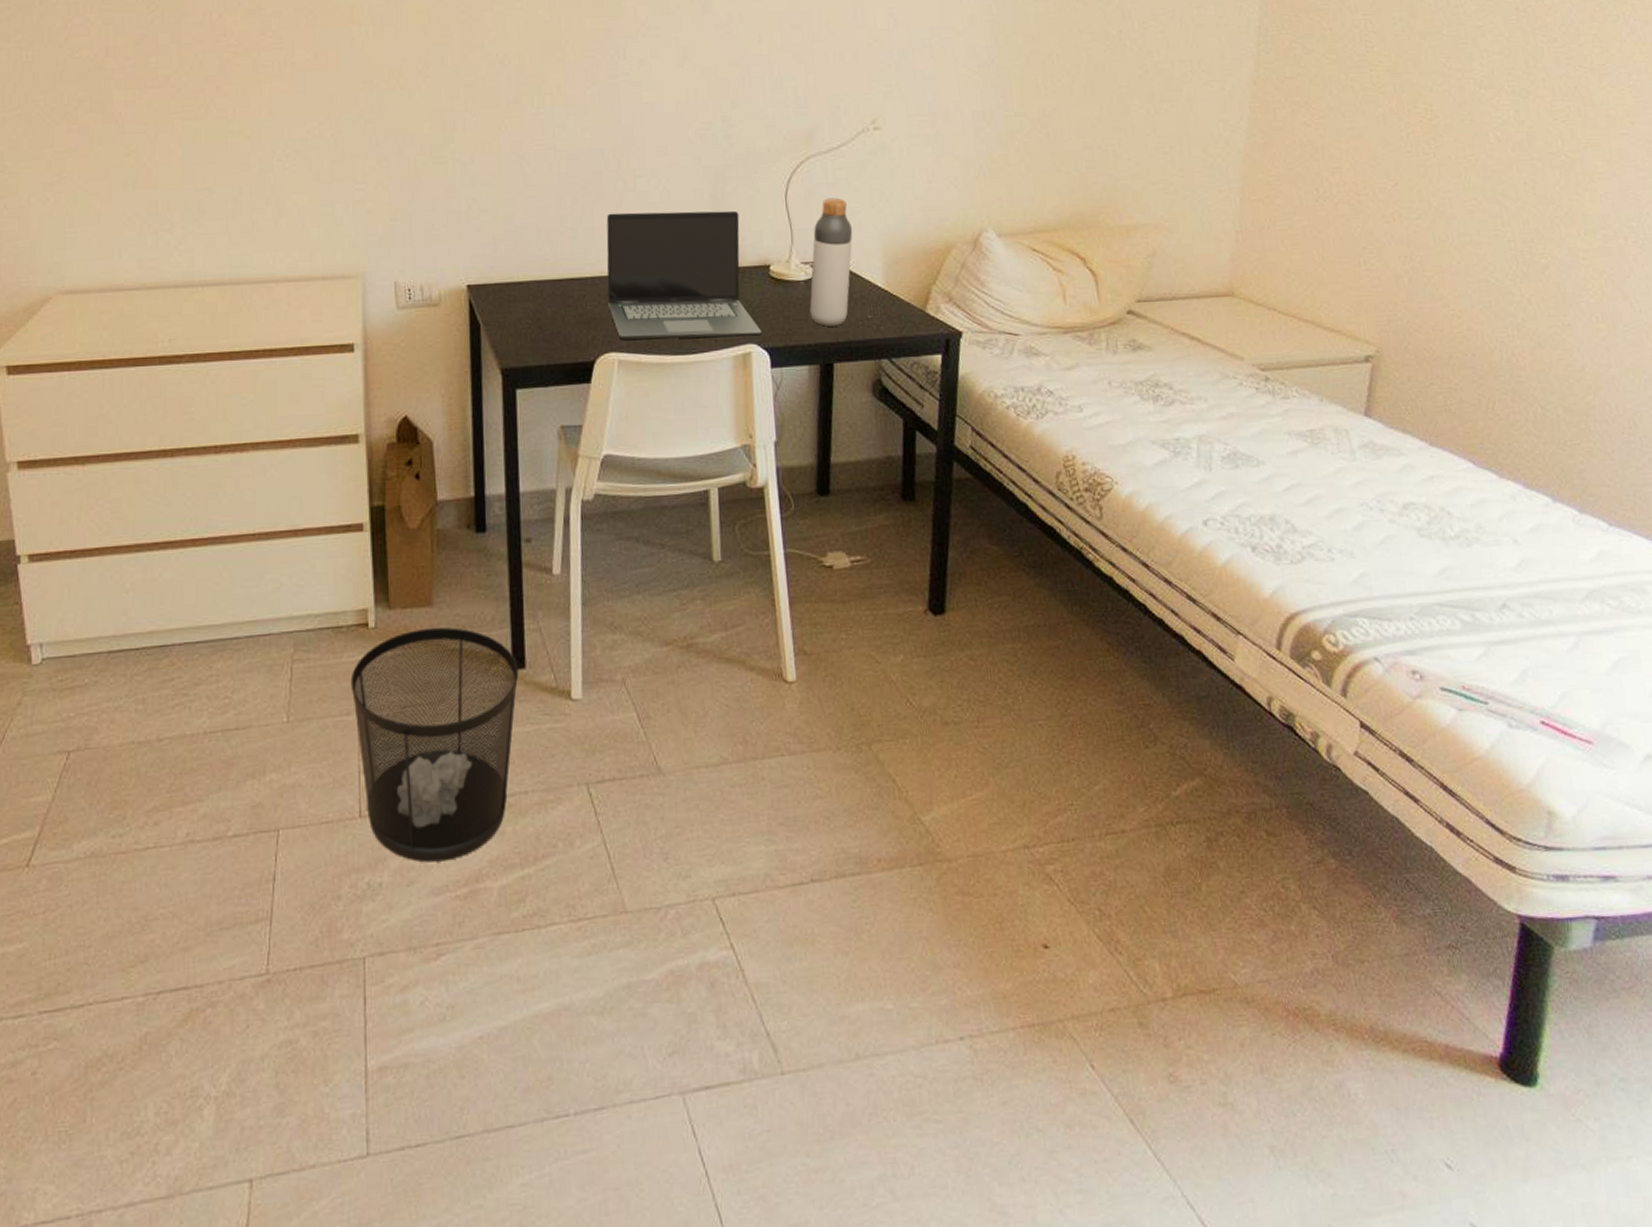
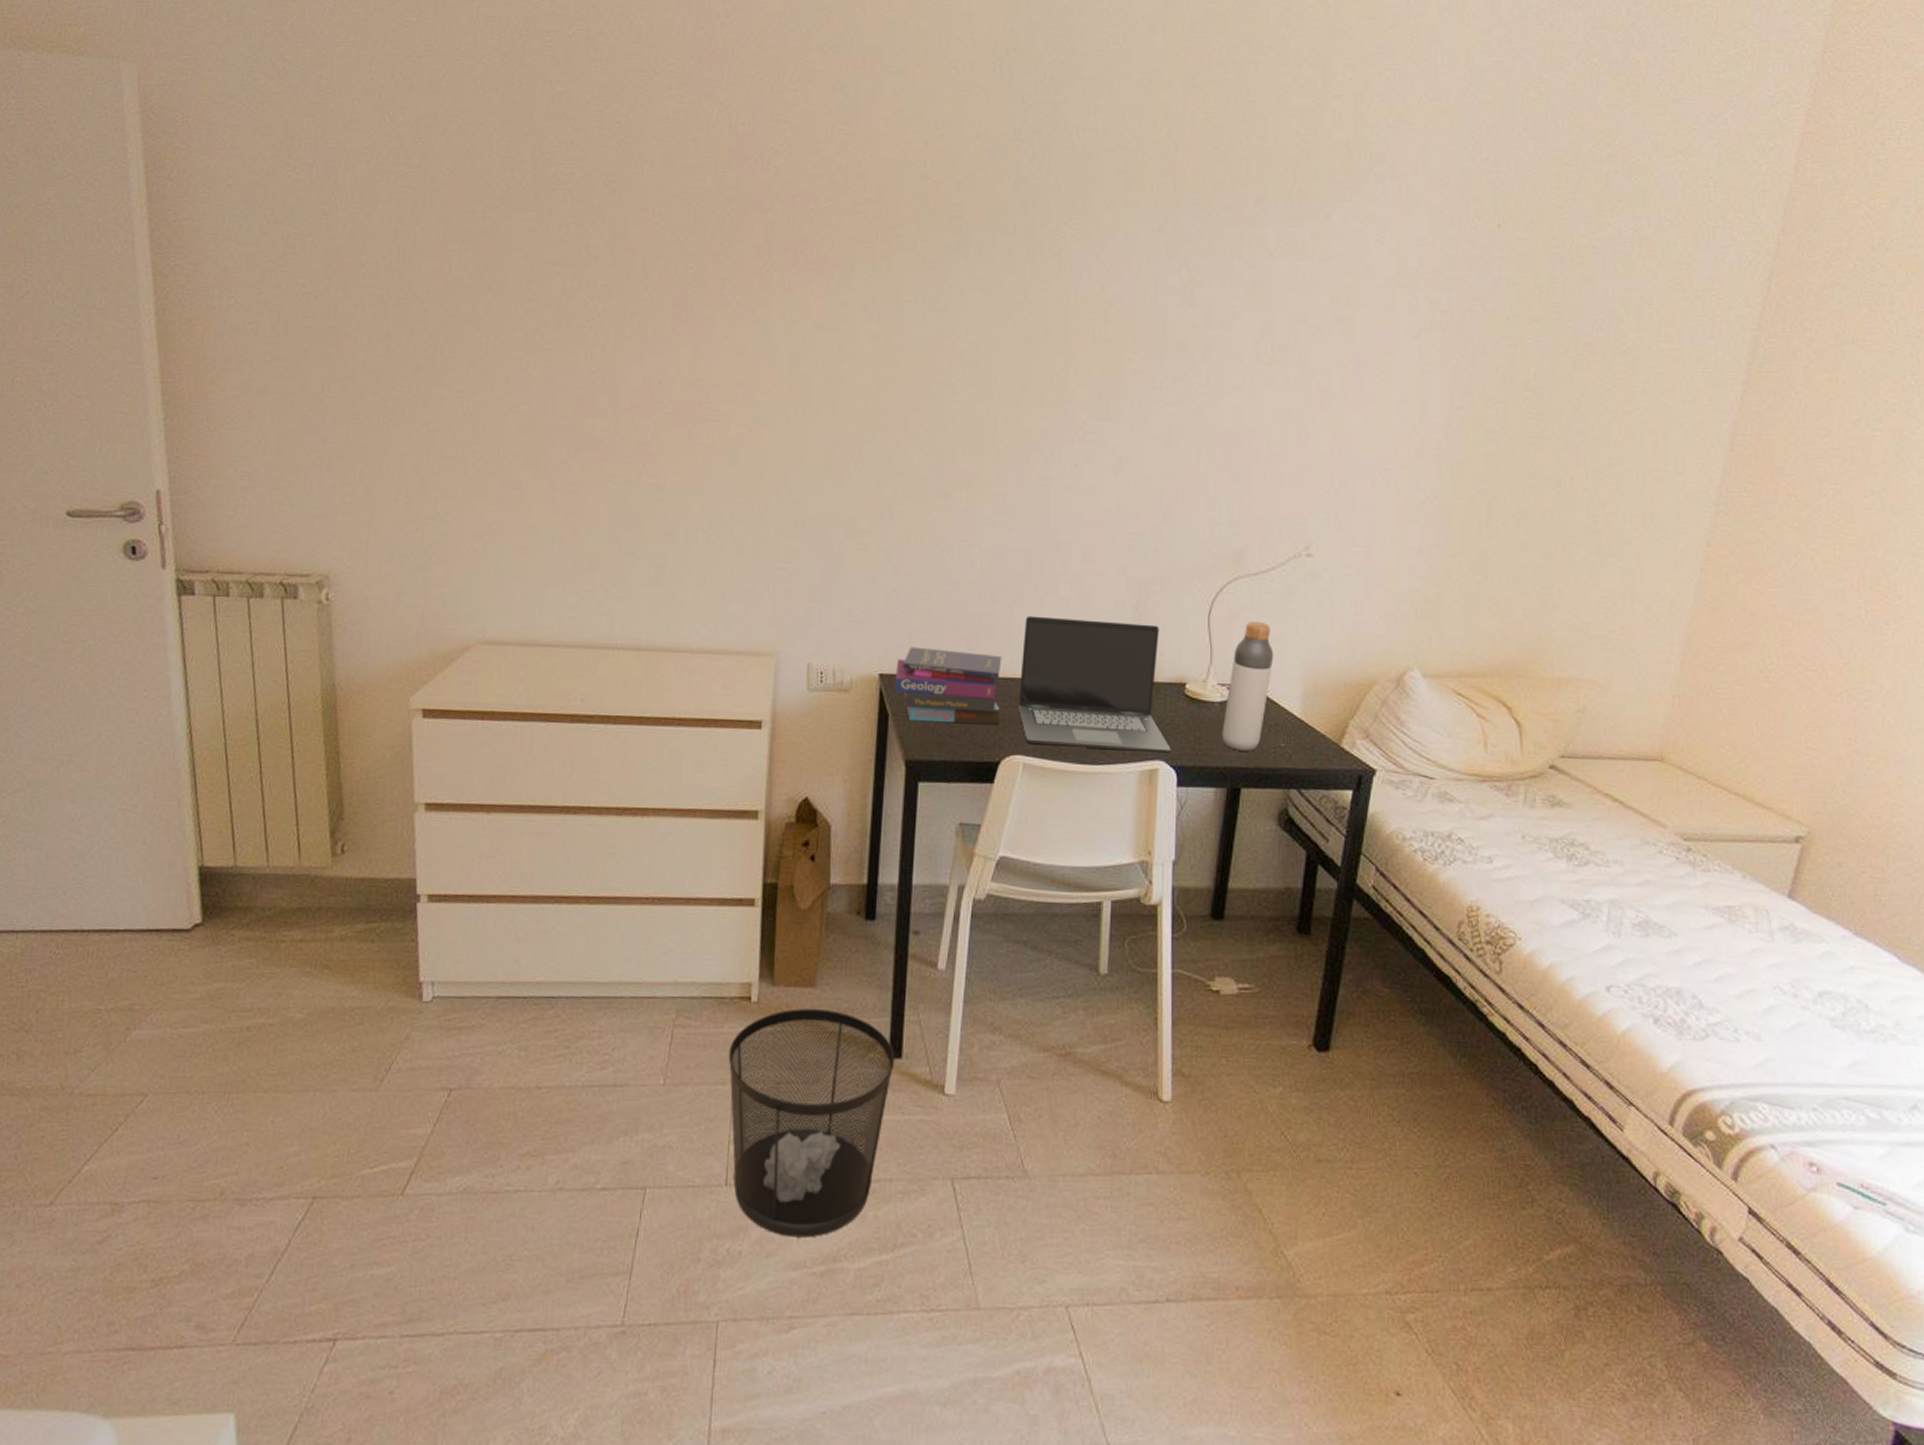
books: none [483,254,591,330] -> present [895,647,1002,724]

